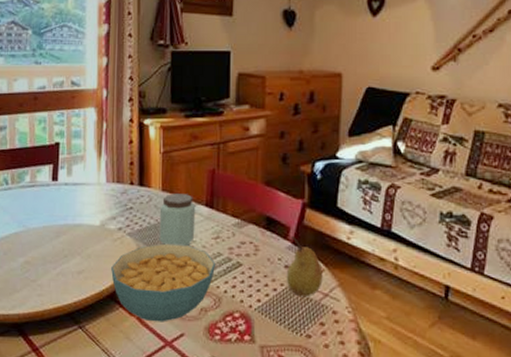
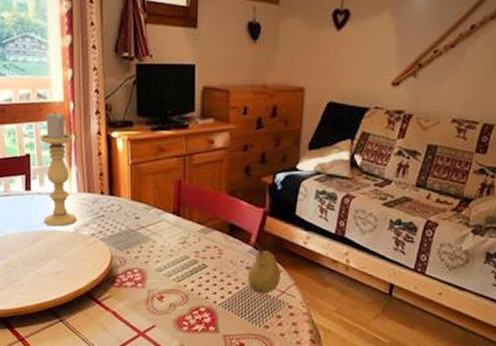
candle holder: none [69,99,104,220] -> present [40,112,77,227]
cereal bowl: present [111,243,215,322] -> none [87,248,182,316]
peanut butter: present [159,194,196,247] -> none [129,203,164,251]

